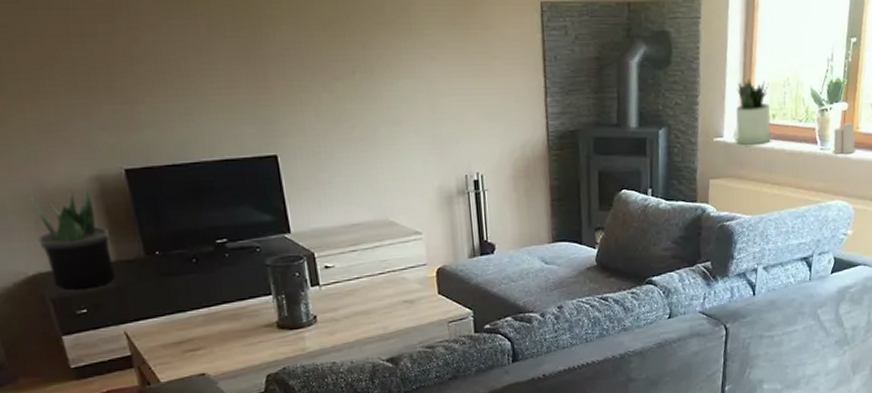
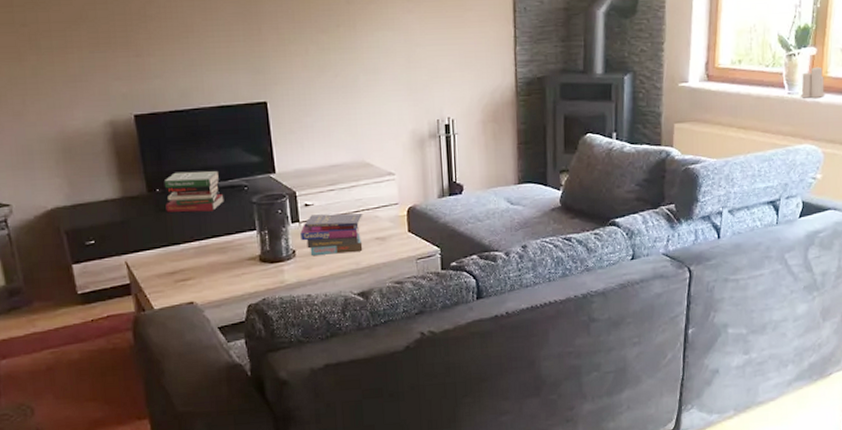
planter: present [27,189,115,290] -> none [51,132,120,223]
books: none [163,231,235,277] -> present [163,171,225,212]
books: none [321,275,390,321] -> present [300,213,364,255]
planter: present [734,79,774,145] -> none [699,26,740,90]

